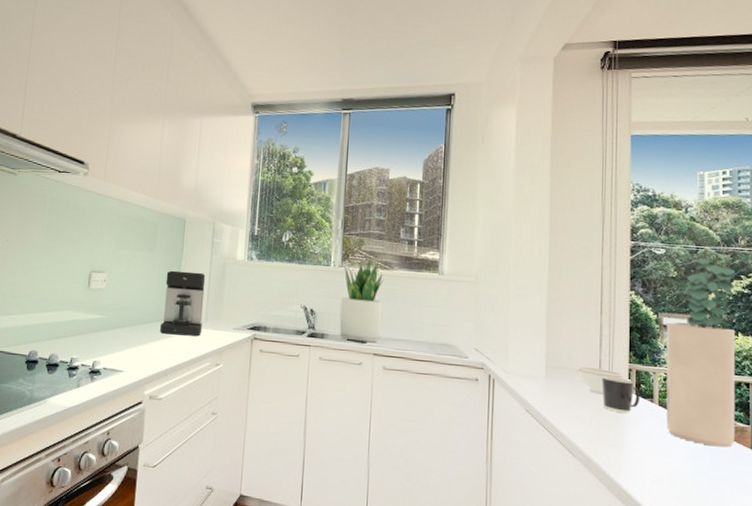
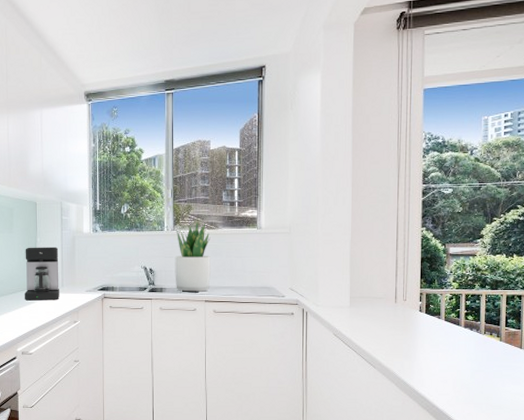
bowl: present [576,366,623,395] -> none [376,294,415,316]
mug: present [601,376,639,413] -> none [397,301,429,329]
vase: present [666,249,736,448] -> none [451,185,513,349]

